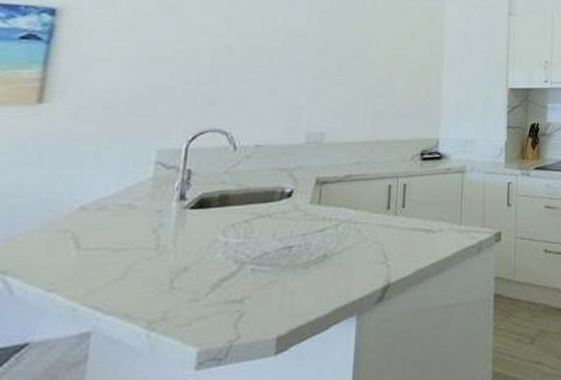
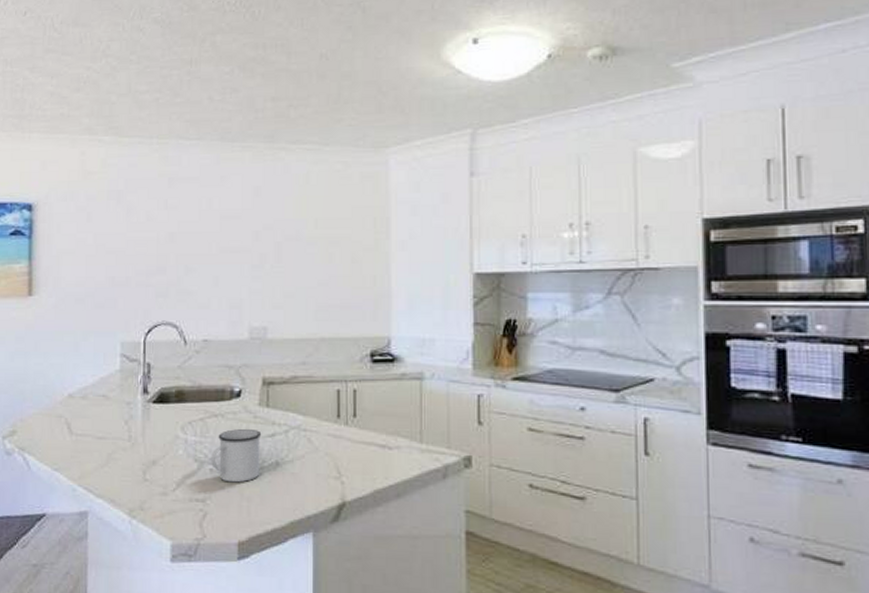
mug: none [253,226,311,280] -> present [211,428,262,483]

